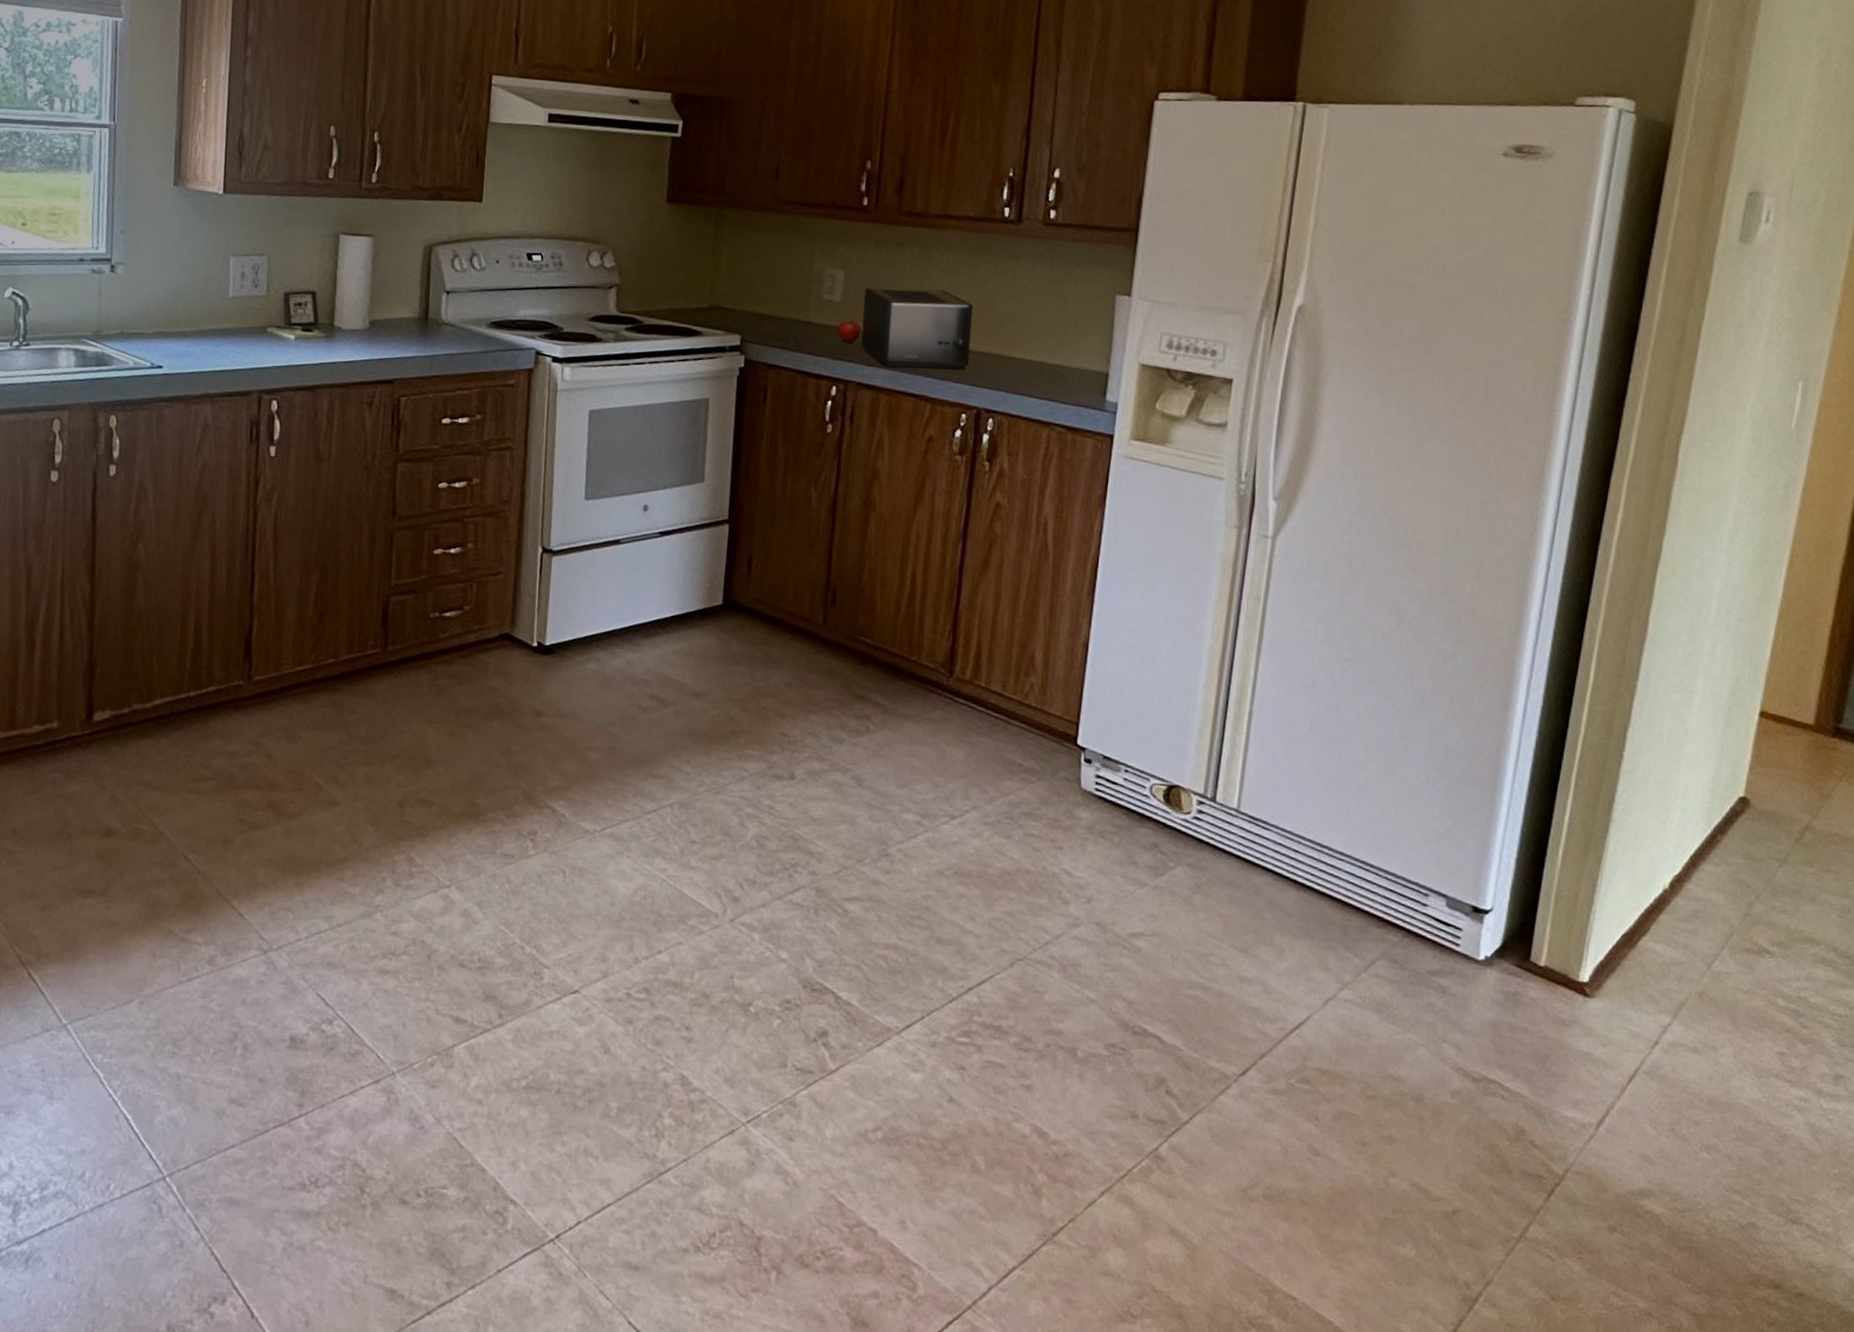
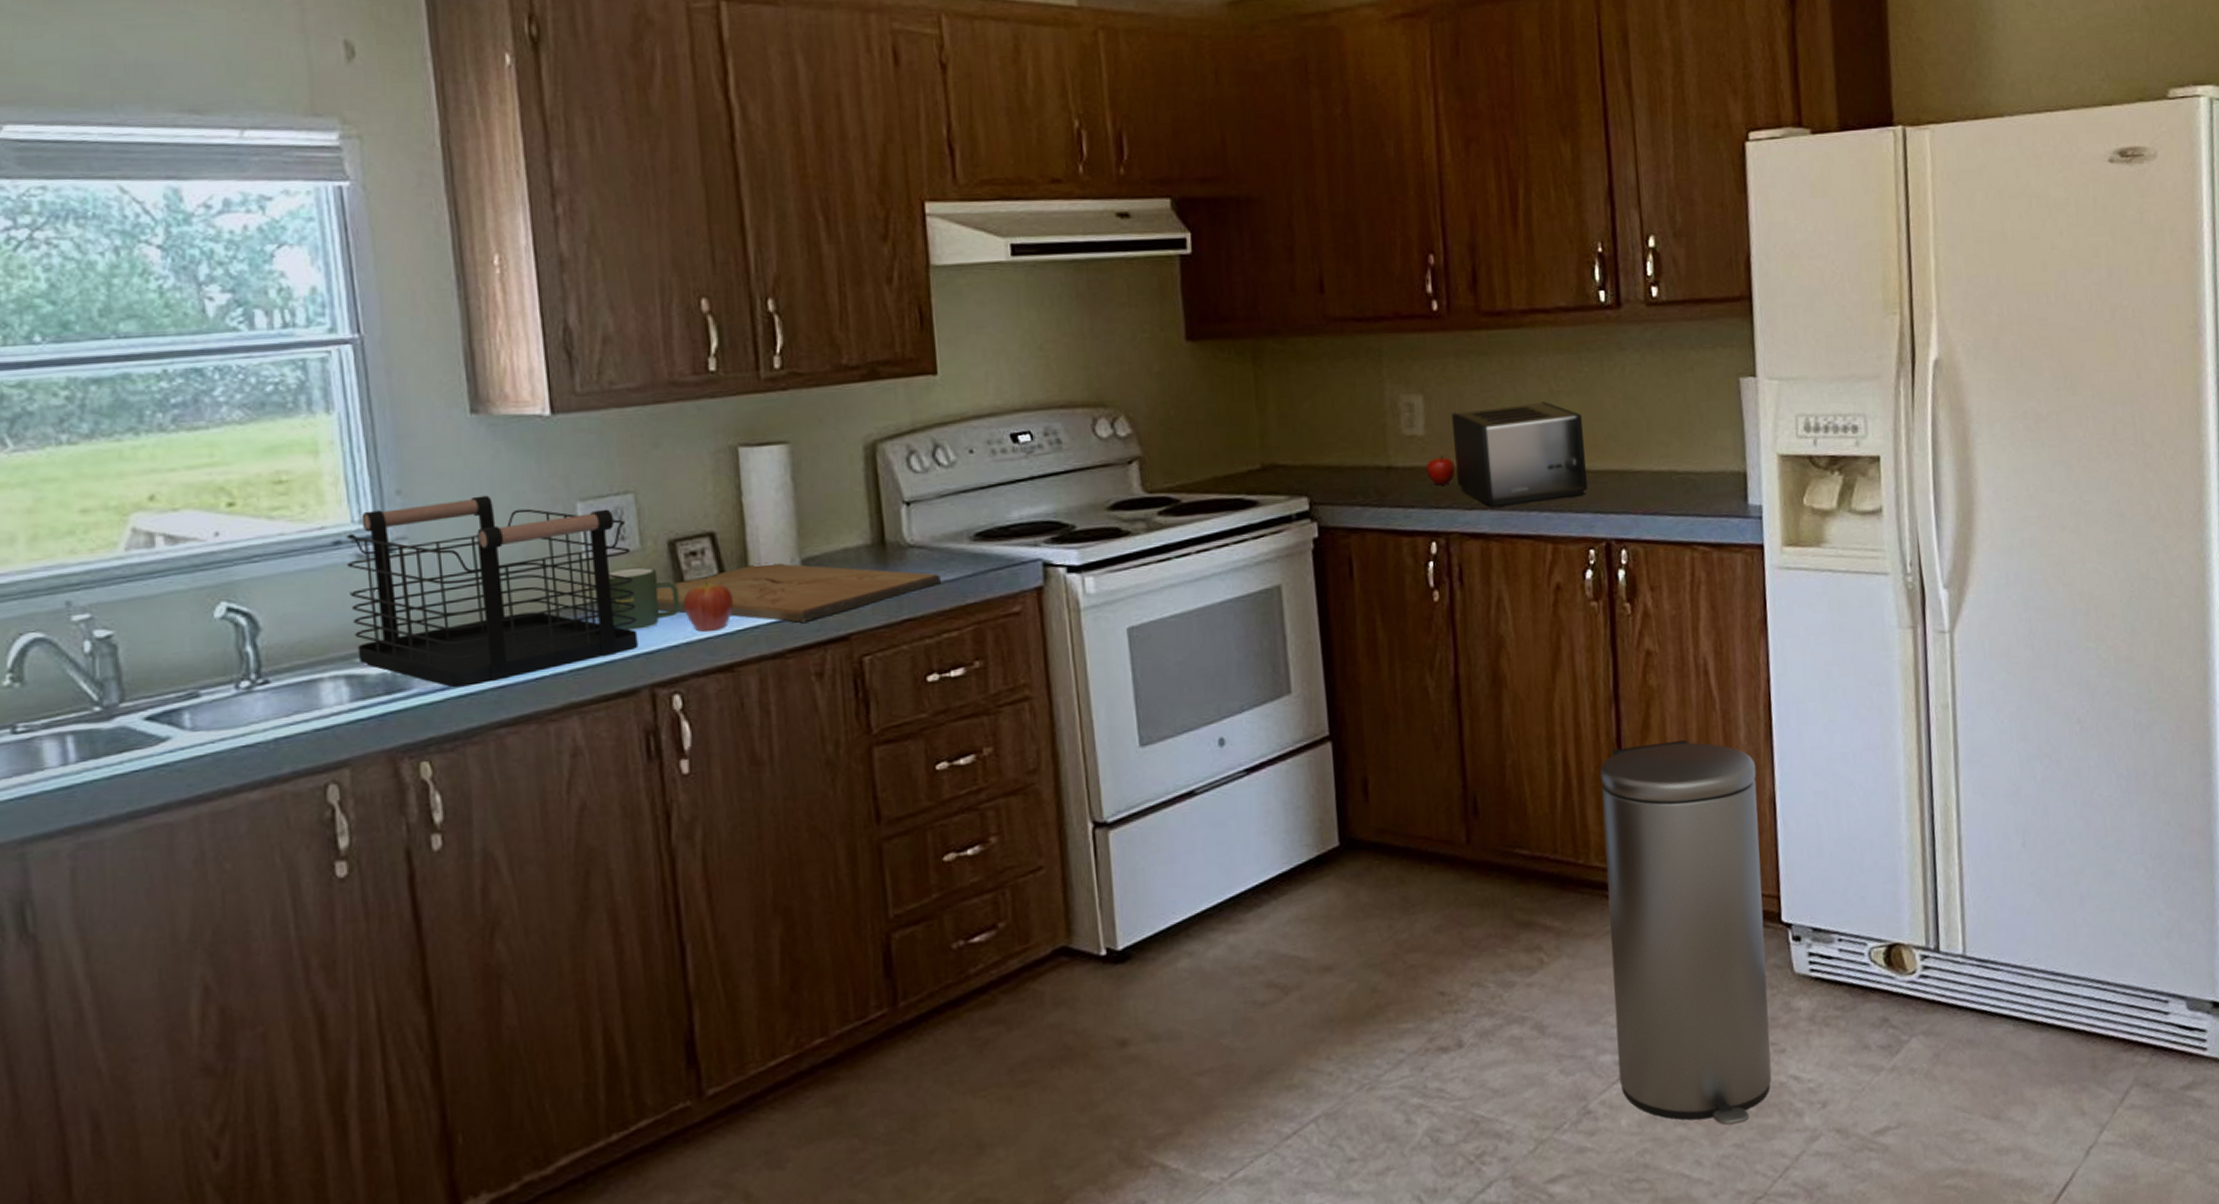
dish rack: none [83,241,260,370] -> present [346,495,638,688]
mug: none [241,307,287,352] -> present [609,567,681,632]
cutting board: none [271,318,462,365] -> present [657,562,941,623]
fruit: none [288,324,321,362] -> present [683,580,735,633]
pedal bin: none [916,576,1076,897] -> present [1600,740,1772,1126]

